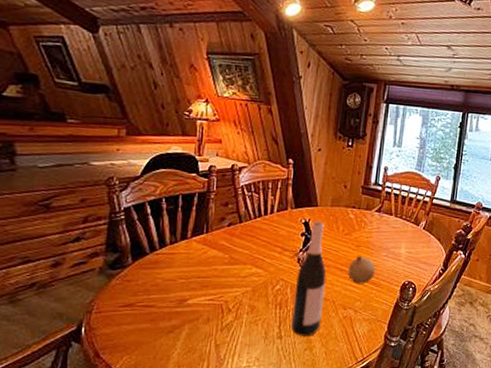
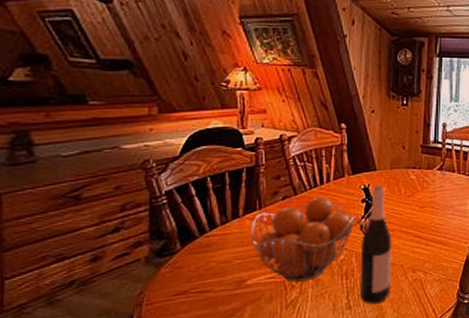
fruit basket: none [195,226,294,307] -> present [250,196,355,282]
fruit: present [347,256,376,284] -> none [414,216,443,246]

